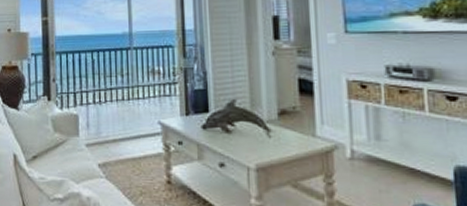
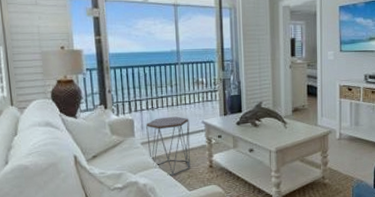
side table: none [92,113,144,190] -> present [146,116,190,176]

